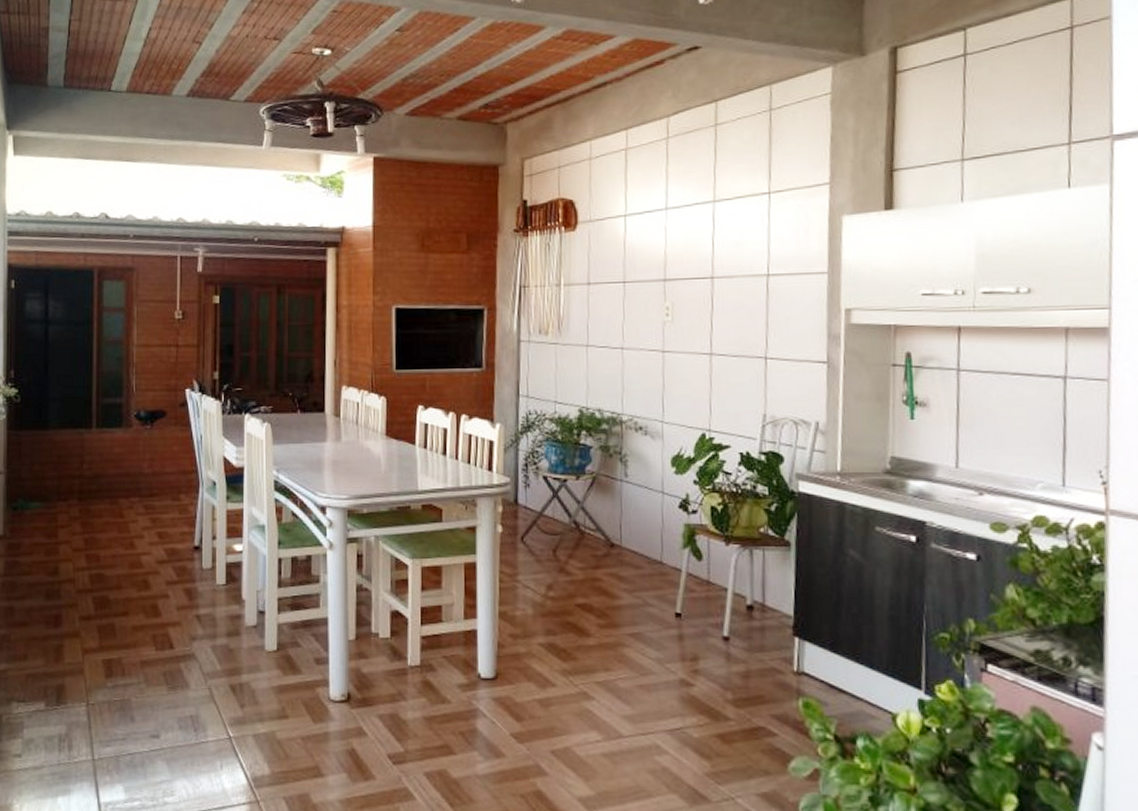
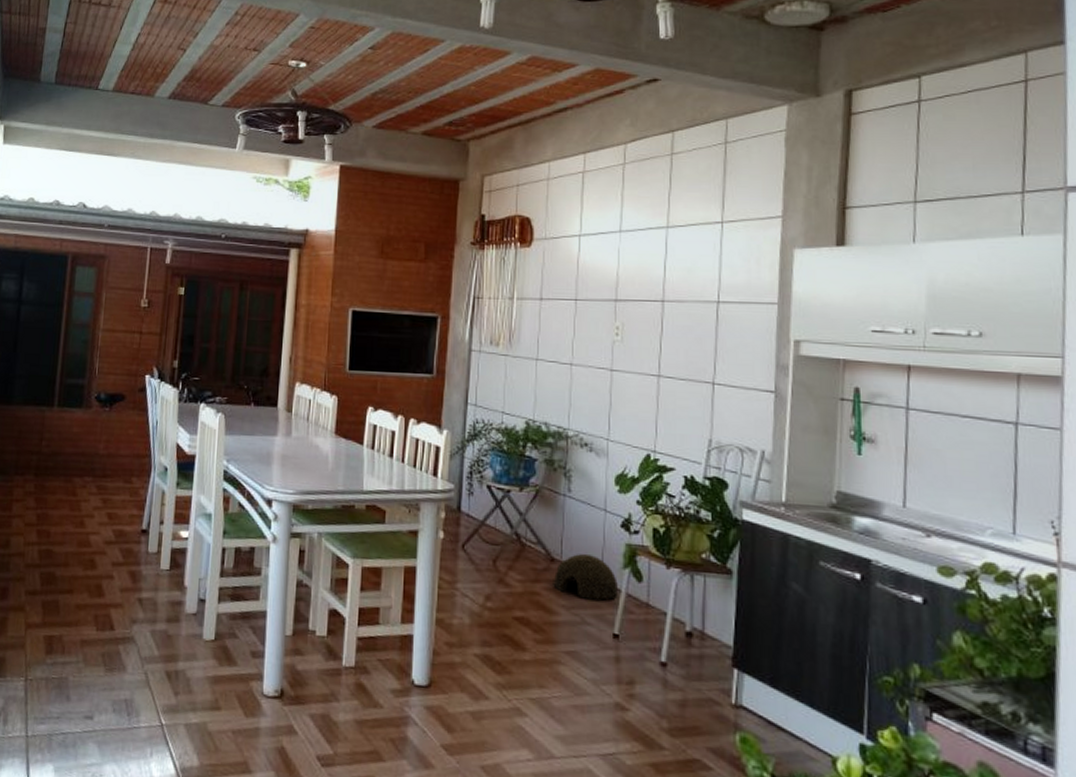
woven basket: none [615,536,679,581] -> present [554,553,618,601]

